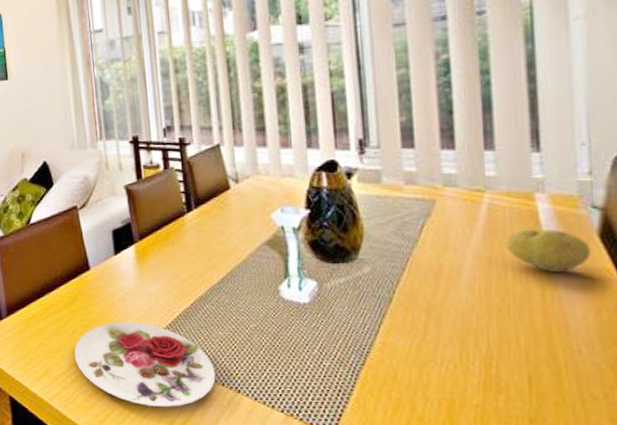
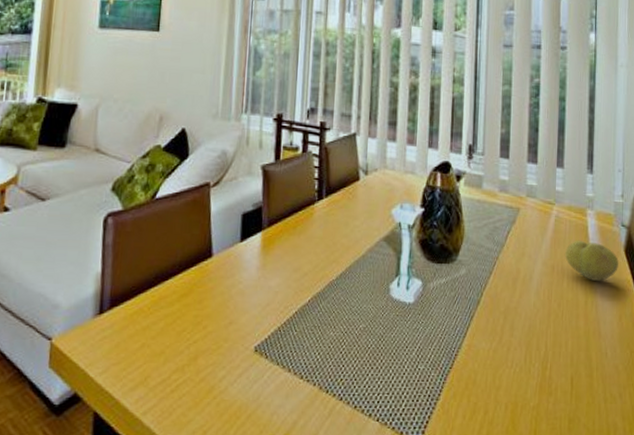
plate: present [74,322,216,407] -> none [179,319,322,419]

